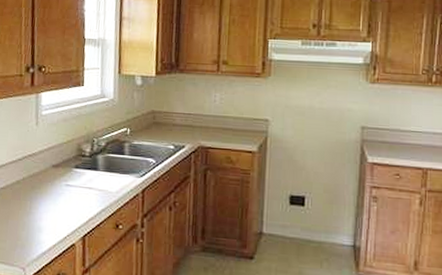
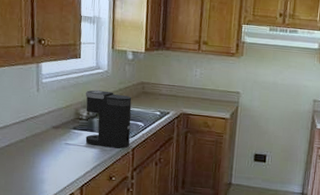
coffee maker: none [88,121,141,190] -> present [85,90,132,149]

